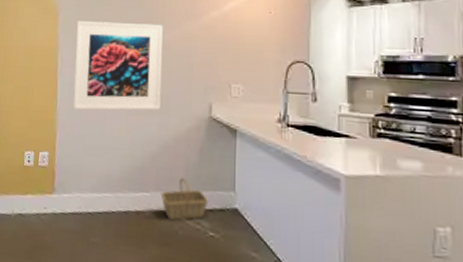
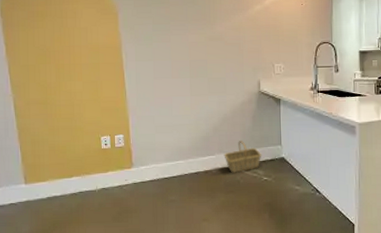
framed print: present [73,20,163,110] -> none [136,18,218,96]

